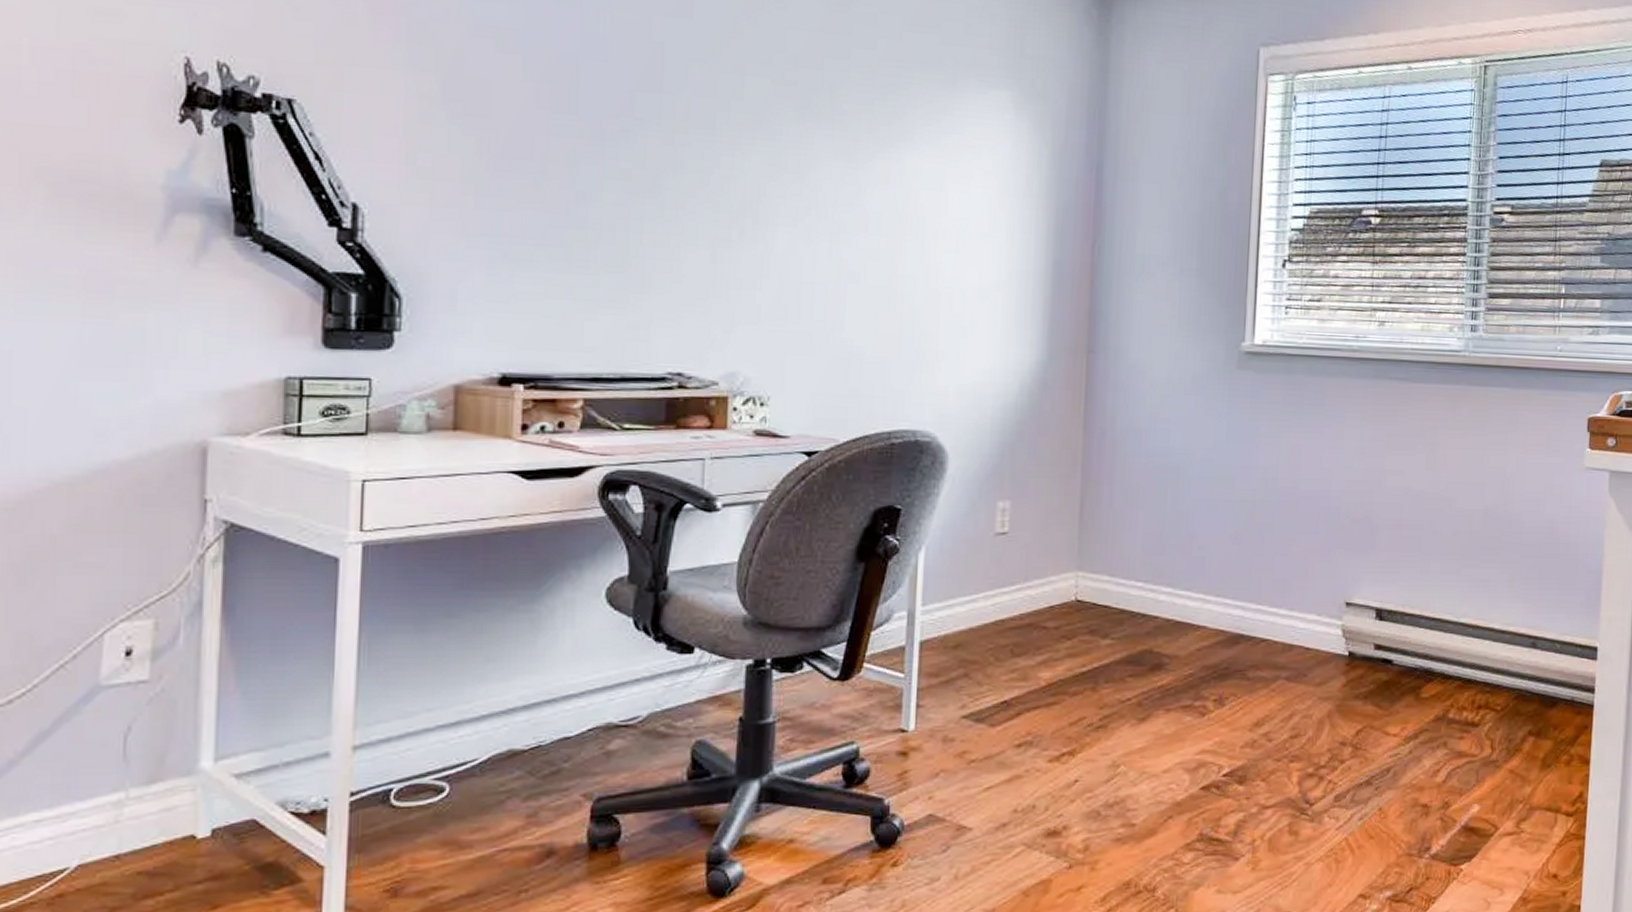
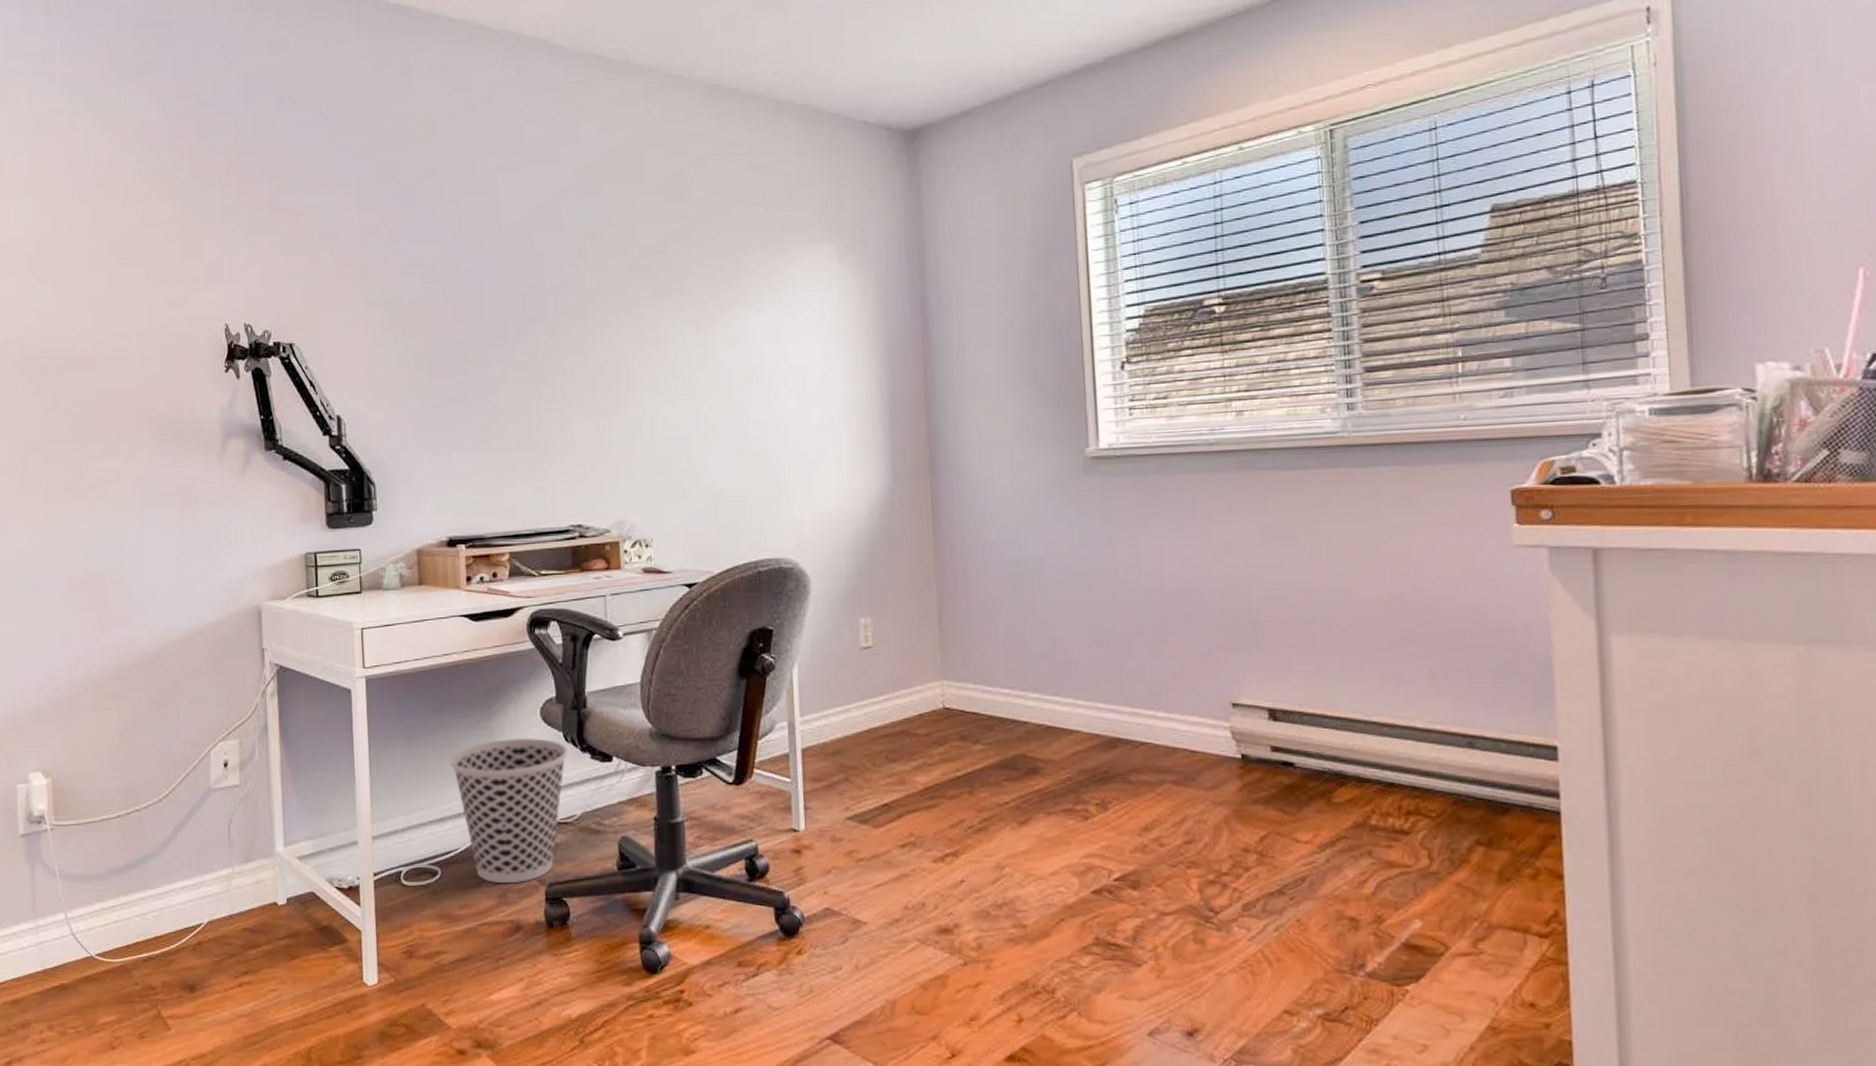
wastebasket: none [477,623,637,801] -> present [451,737,568,884]

